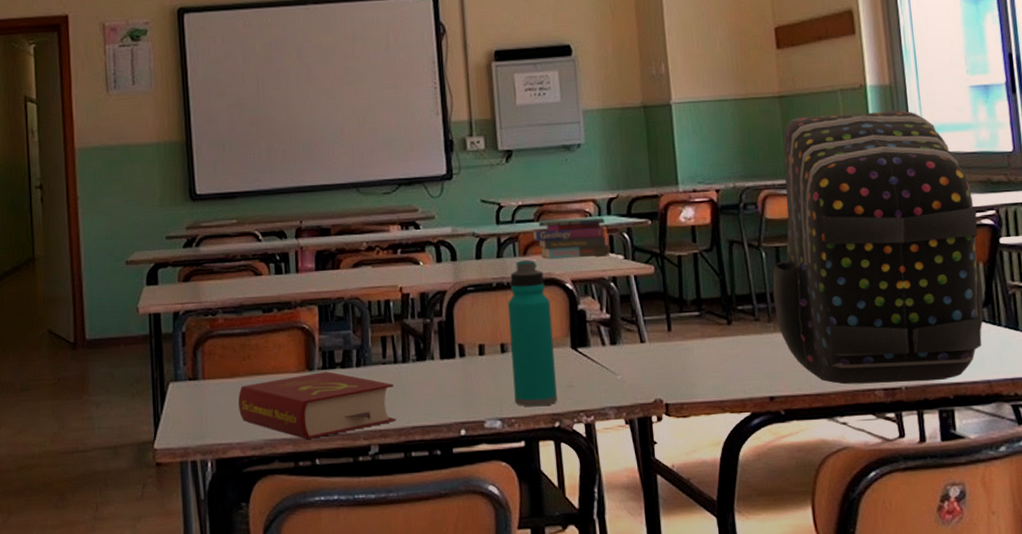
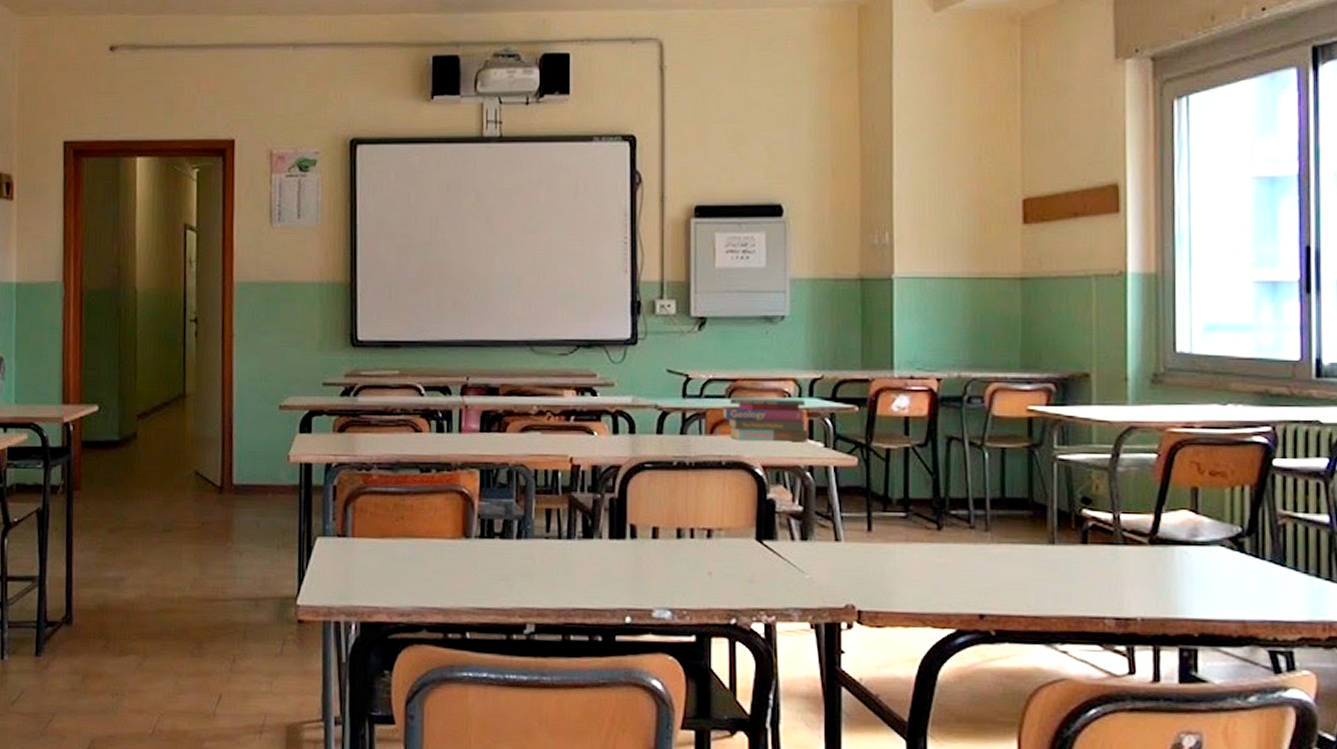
book: present [238,371,396,439] -> none [388,541,556,611]
water bottle: present [508,260,557,407] -> none [688,439,736,600]
backpack: present [772,109,984,385] -> none [993,302,1248,615]

